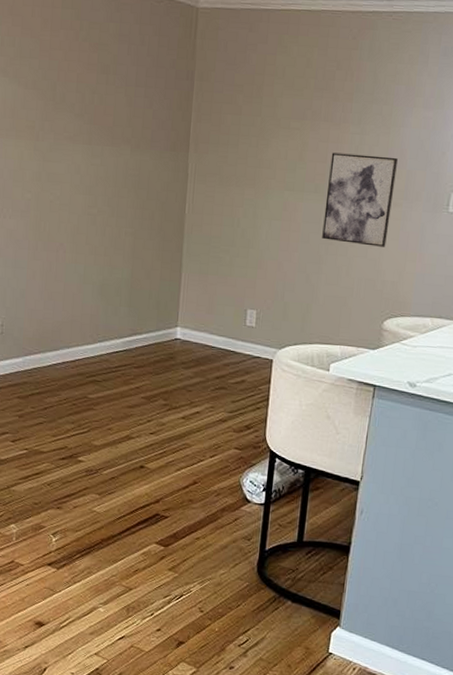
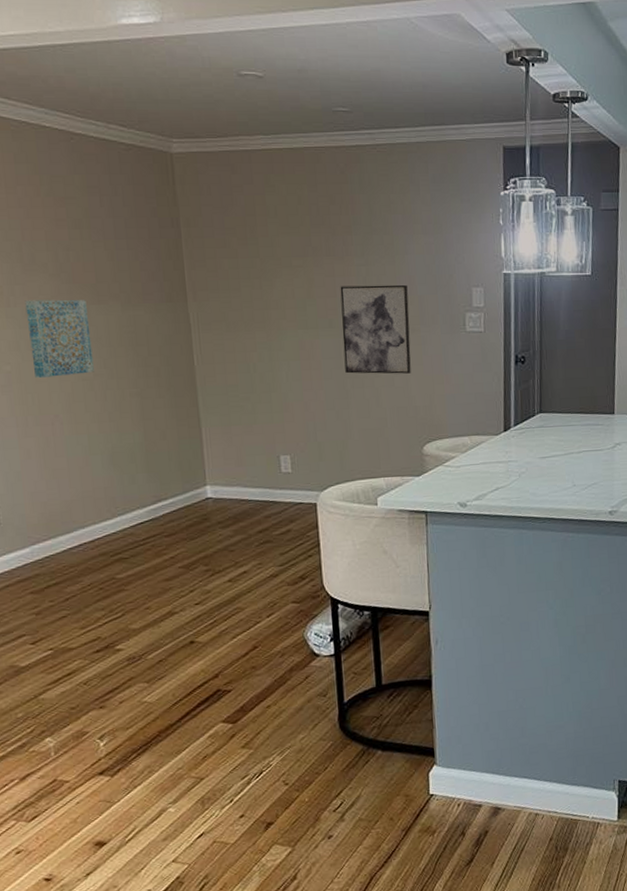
wall art: none [49,136,102,209] -> present [25,299,94,378]

